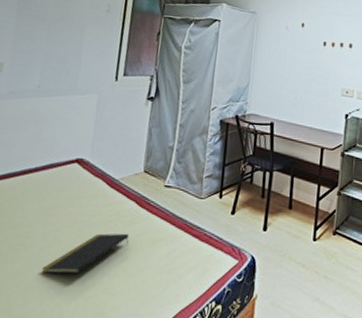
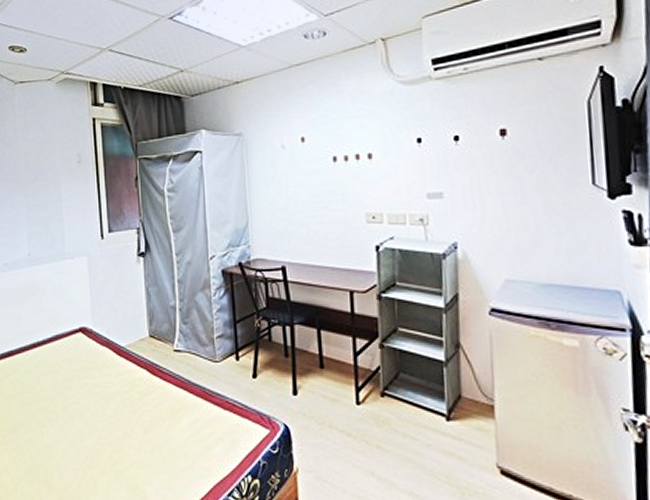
notepad: present [41,233,129,274] -> none [70,403,148,447]

